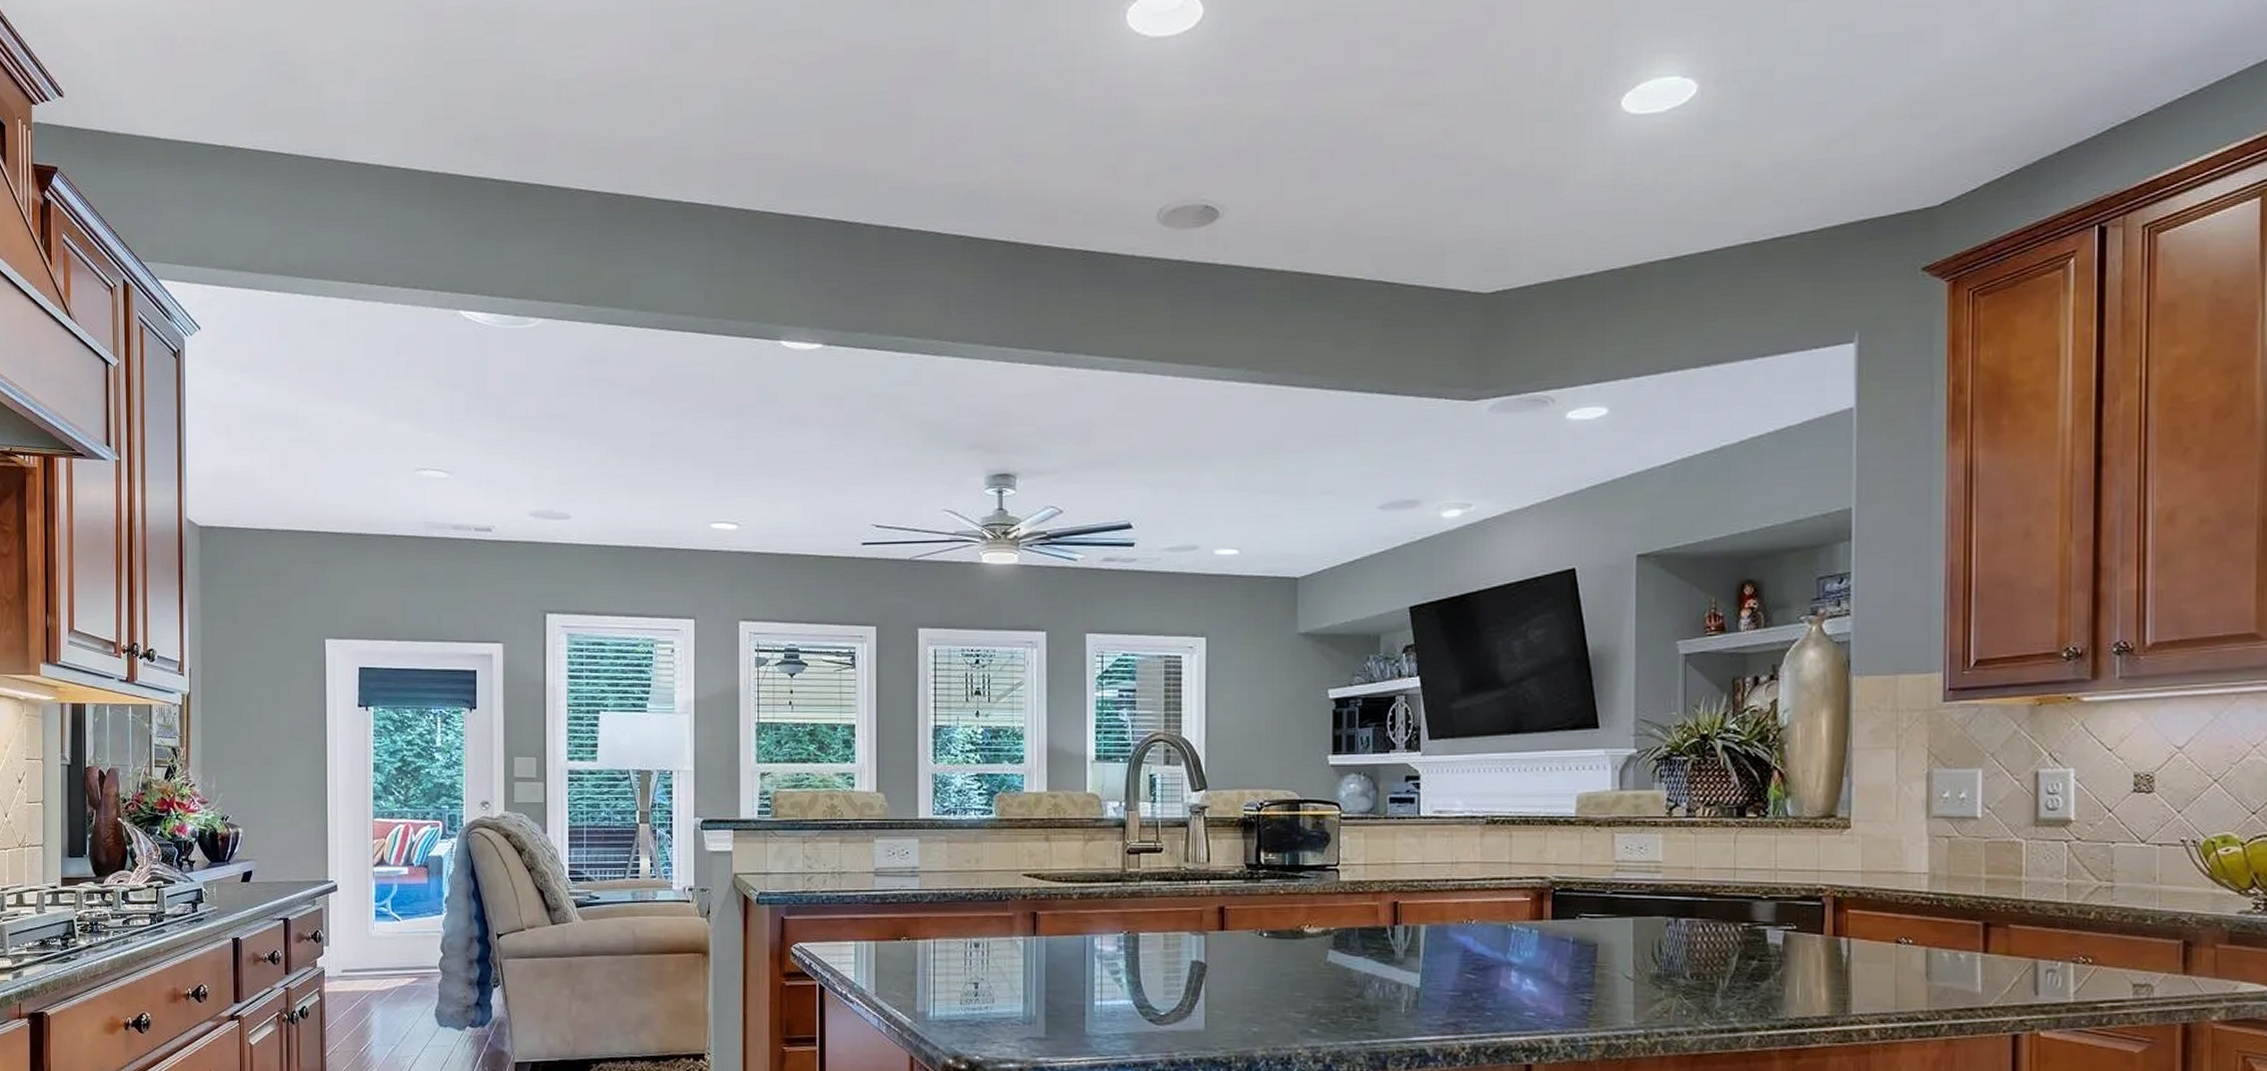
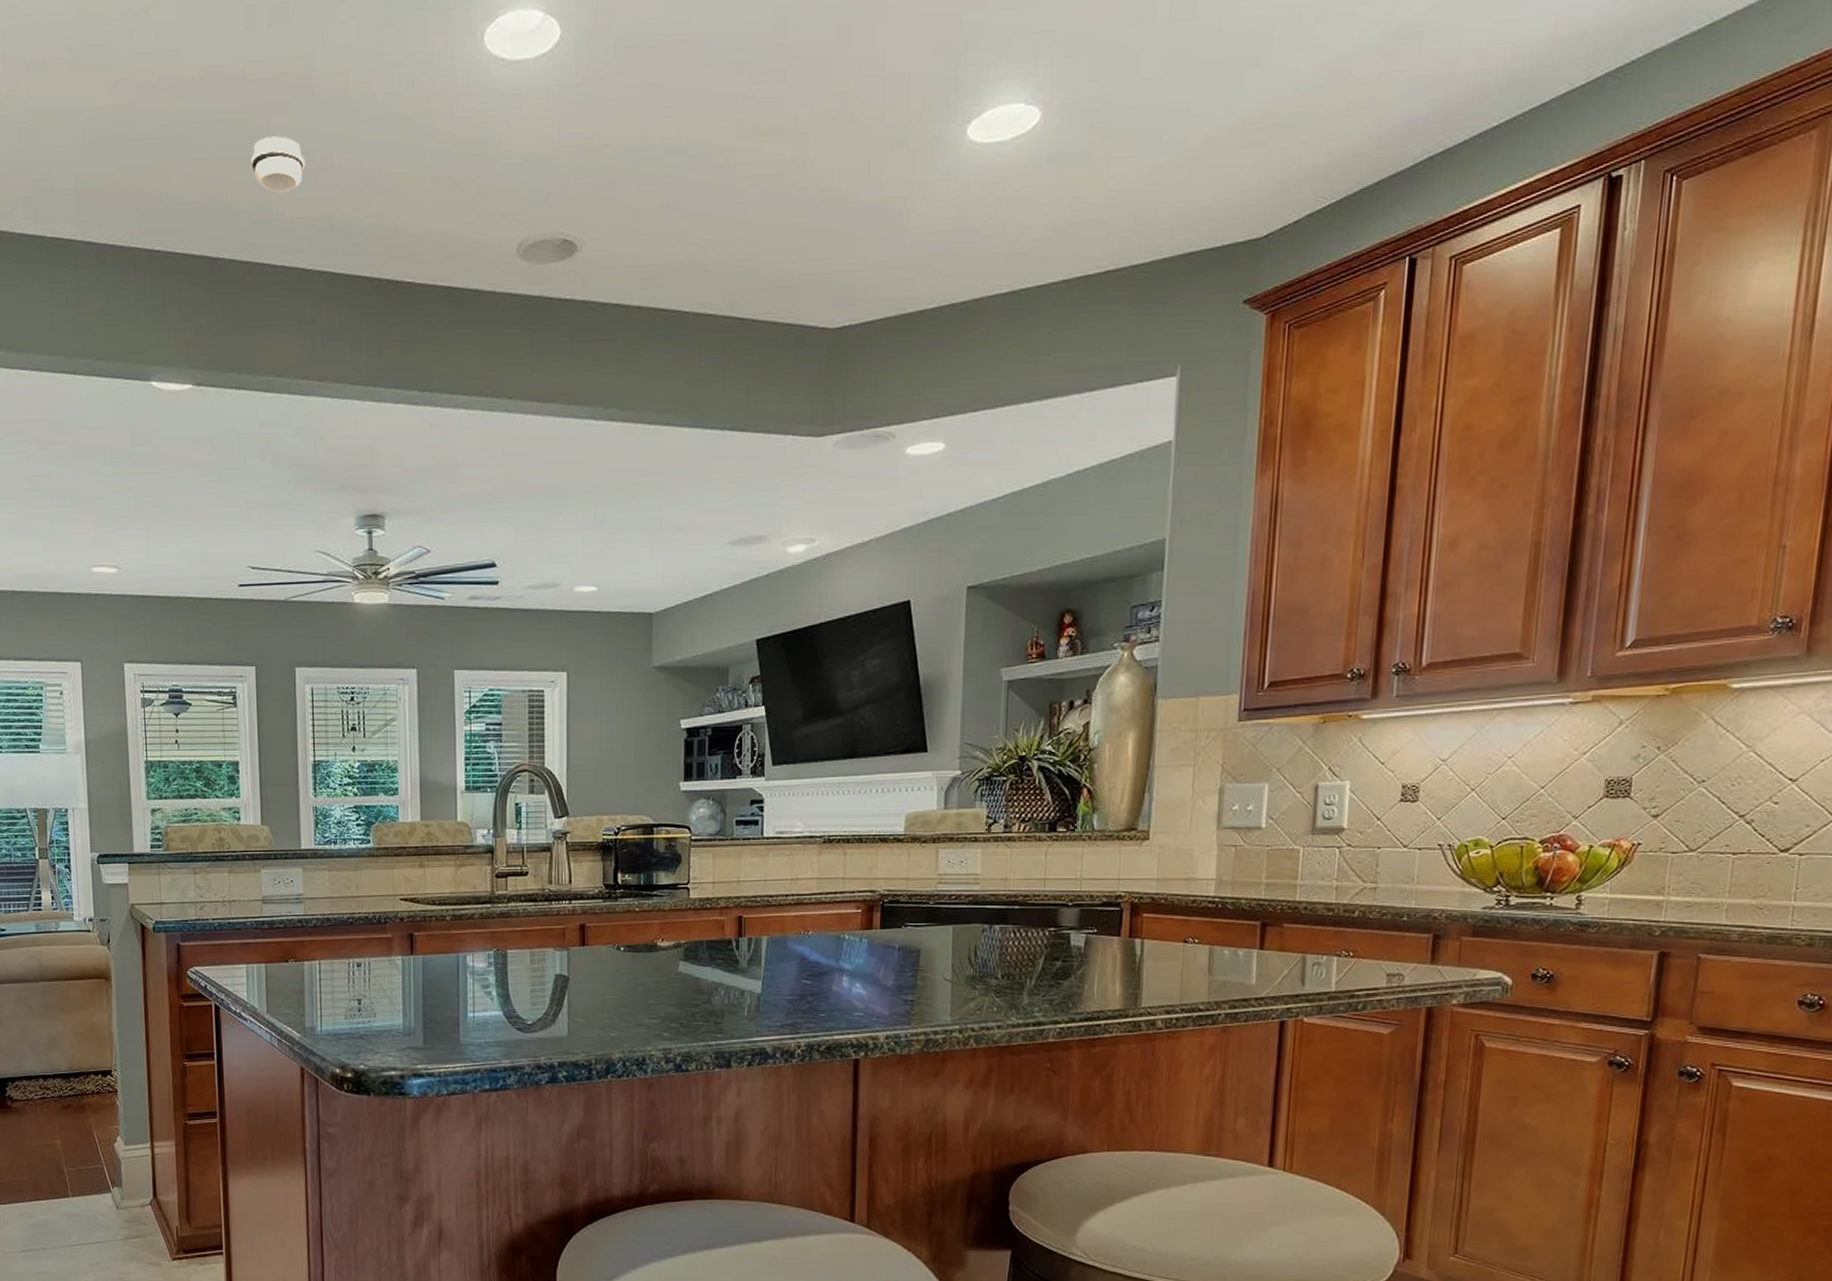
smoke detector: none [890,108,944,161] -> present [251,136,305,193]

